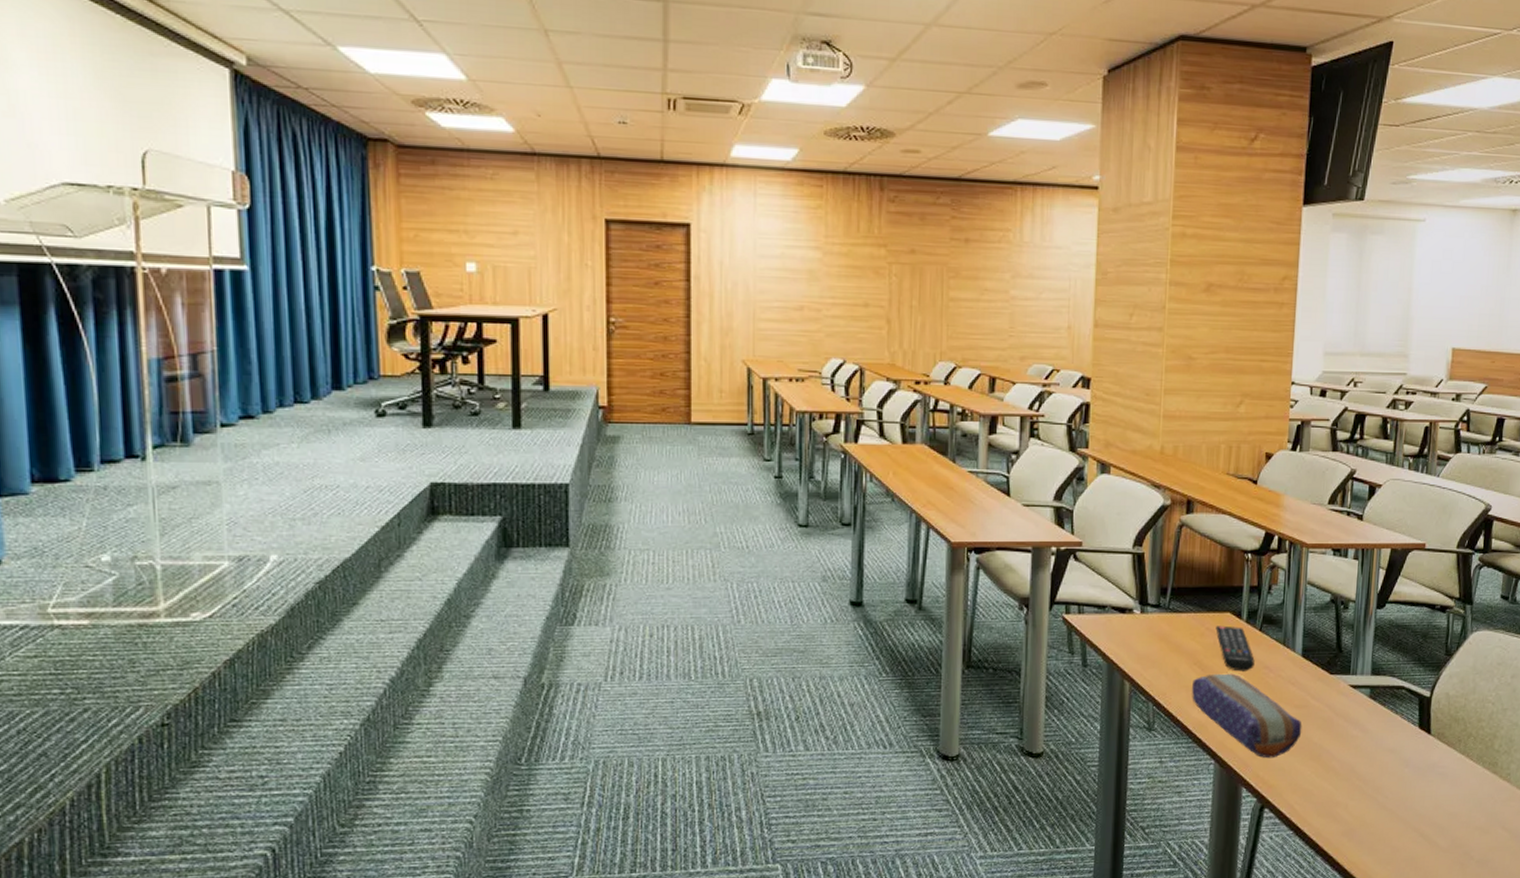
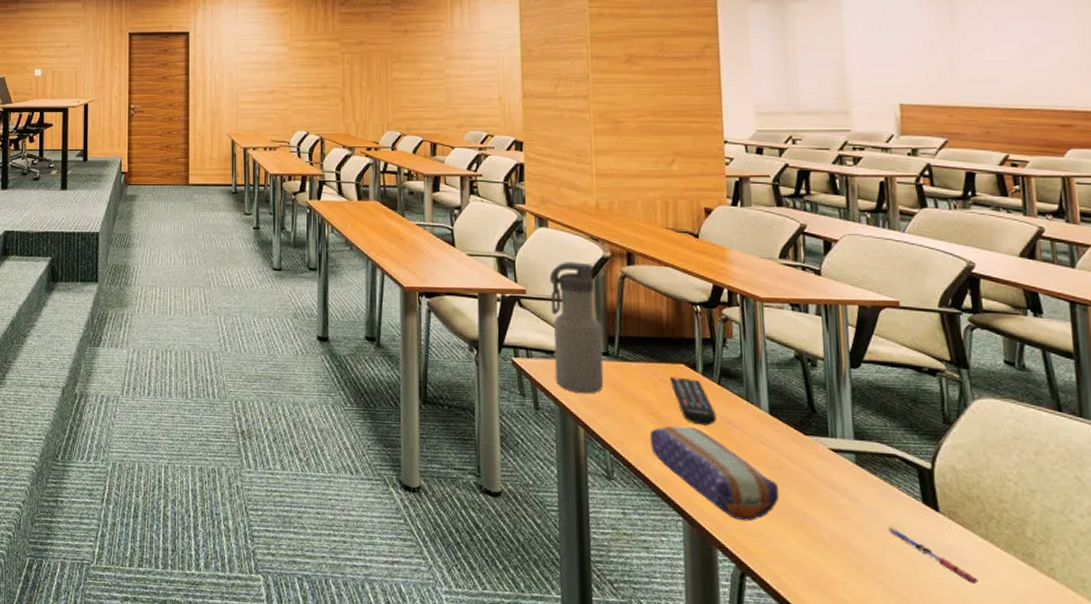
water bottle: none [1105,511,1156,648] -> present [550,262,604,394]
pen: none [1387,751,1452,794] -> present [887,526,978,585]

